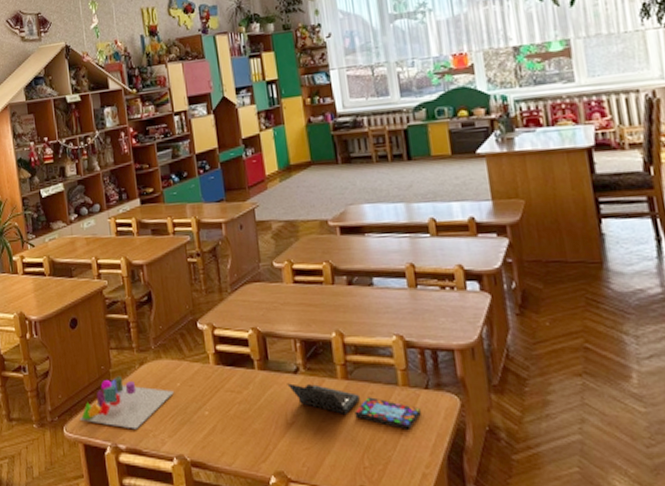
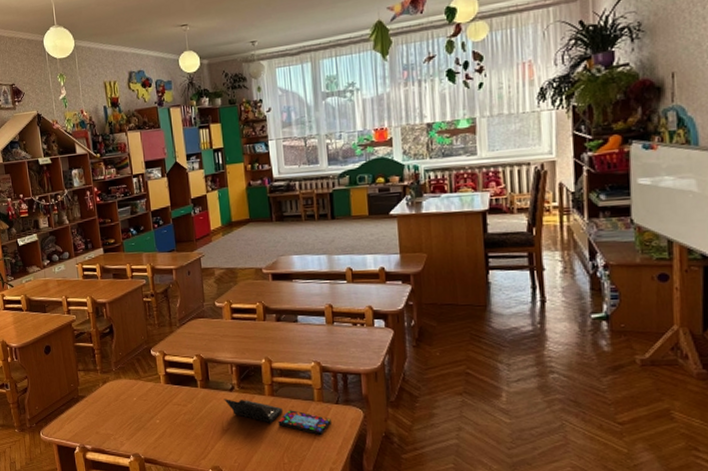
toy blocks: present [79,375,174,429] -> none [53,392,131,434]

